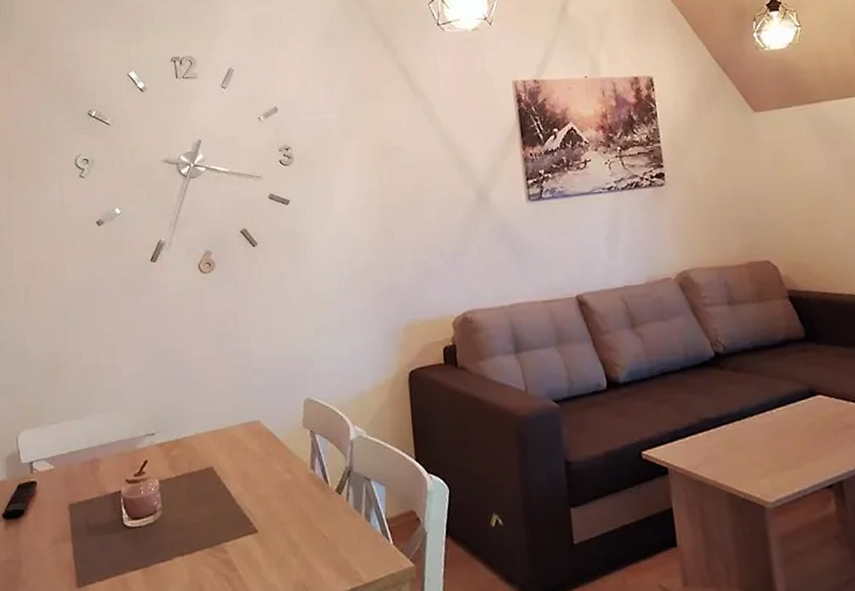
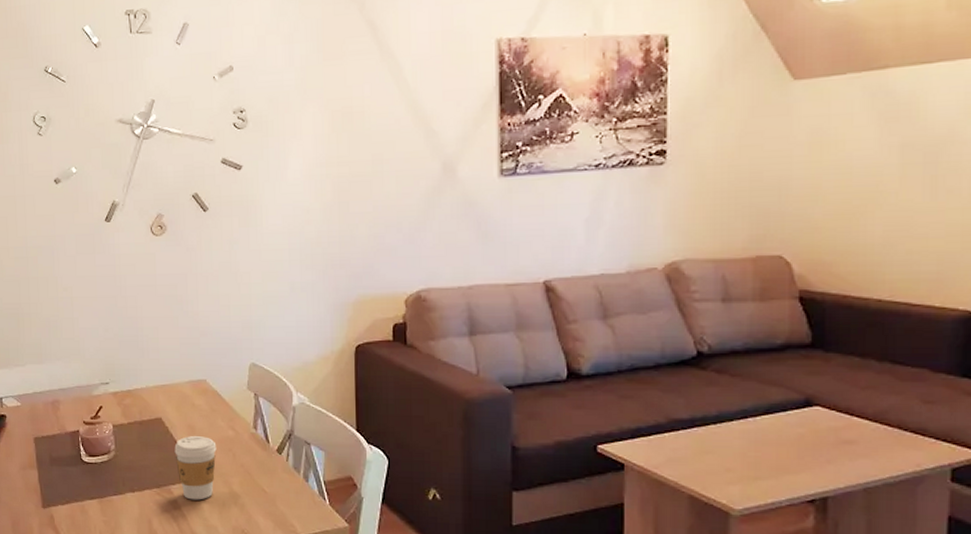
coffee cup: none [227,482,273,557] -> present [174,435,217,500]

